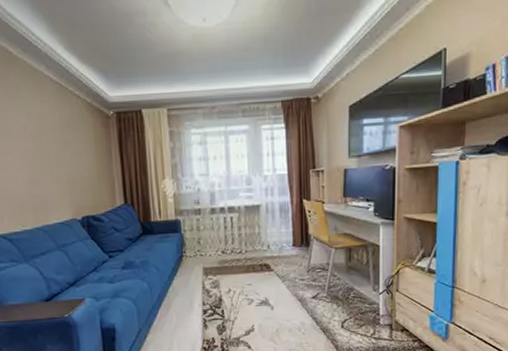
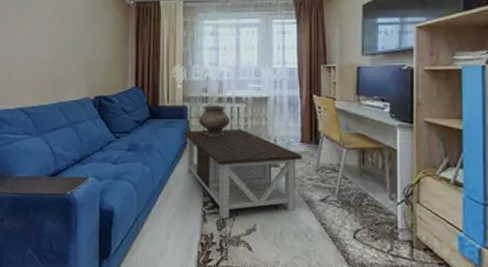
coffee table: none [178,238,294,325] -> present [183,128,302,220]
ceramic pot: none [192,216,225,248] -> present [198,105,231,136]

